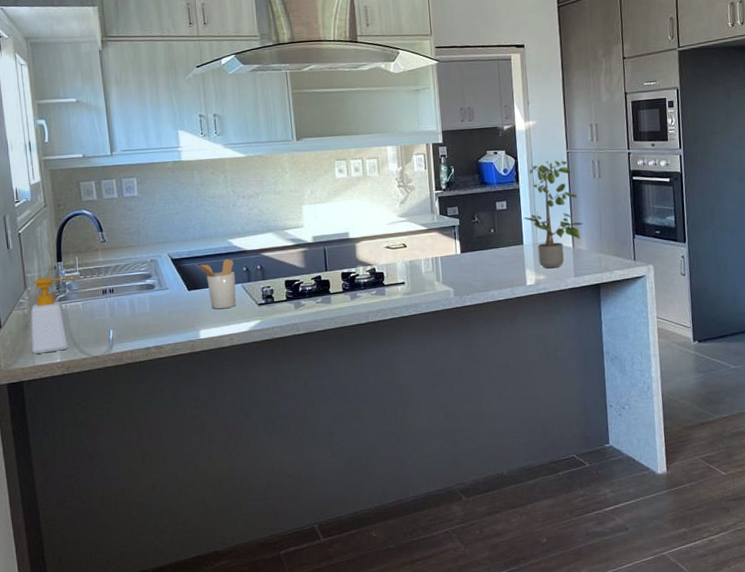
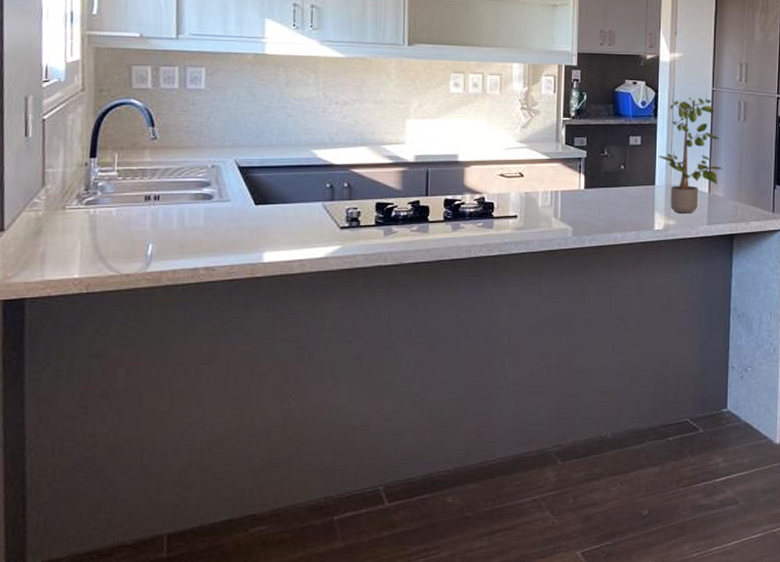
soap bottle: present [30,277,78,354] -> none [41,175,114,266]
utensil holder: present [195,258,236,310] -> none [267,171,316,230]

